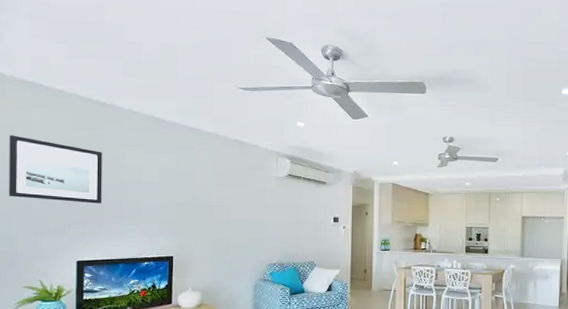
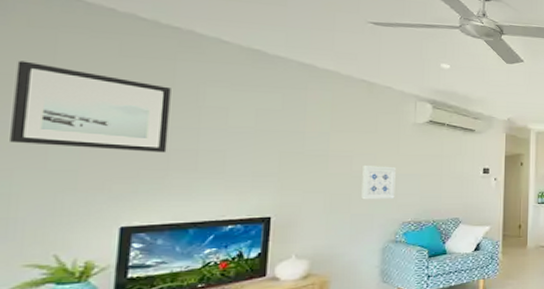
wall art: none [237,213,263,244] -> present [361,164,396,200]

